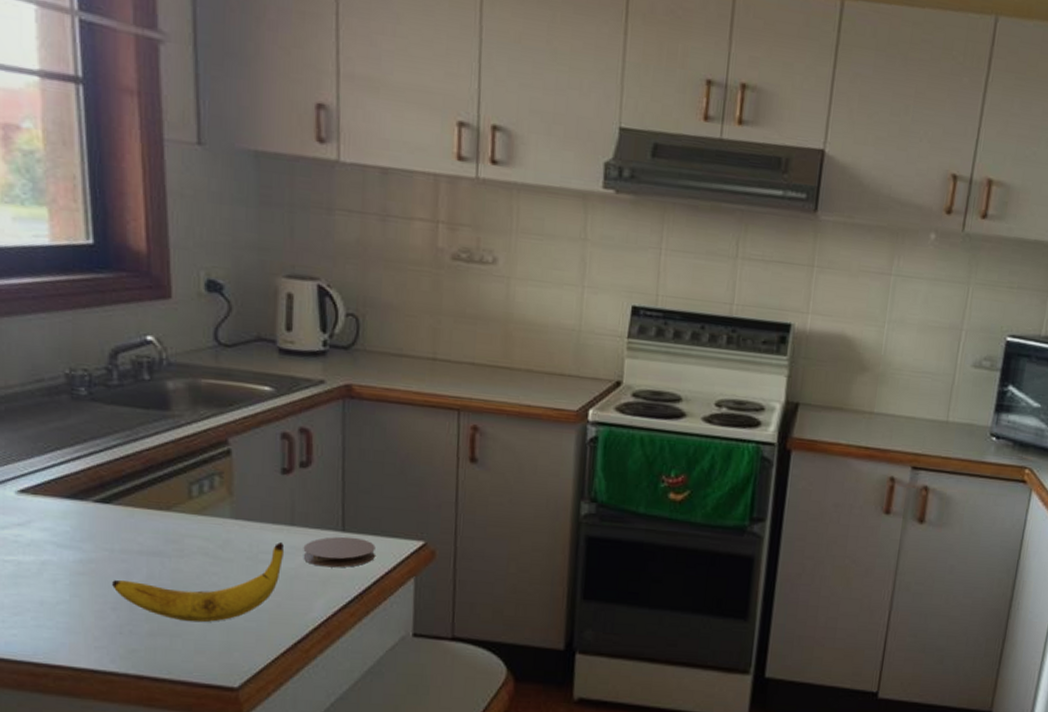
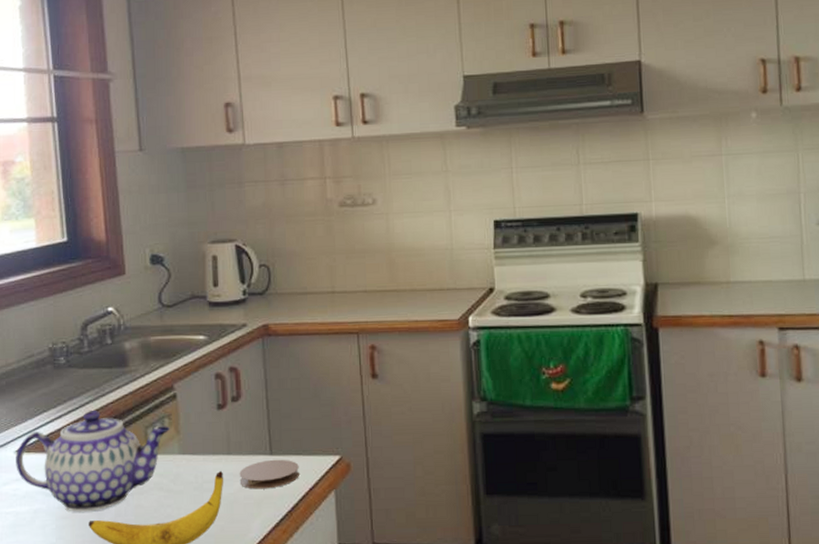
teapot: none [18,454,221,571] -> present [16,409,170,512]

